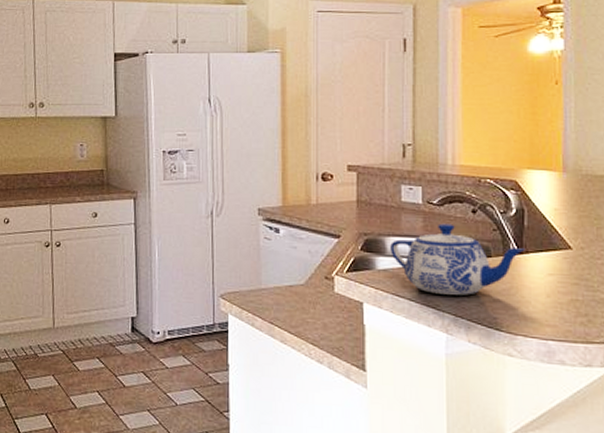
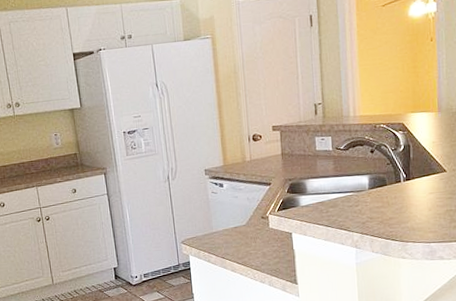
teapot: present [390,223,525,295] -> none [310,163,412,219]

